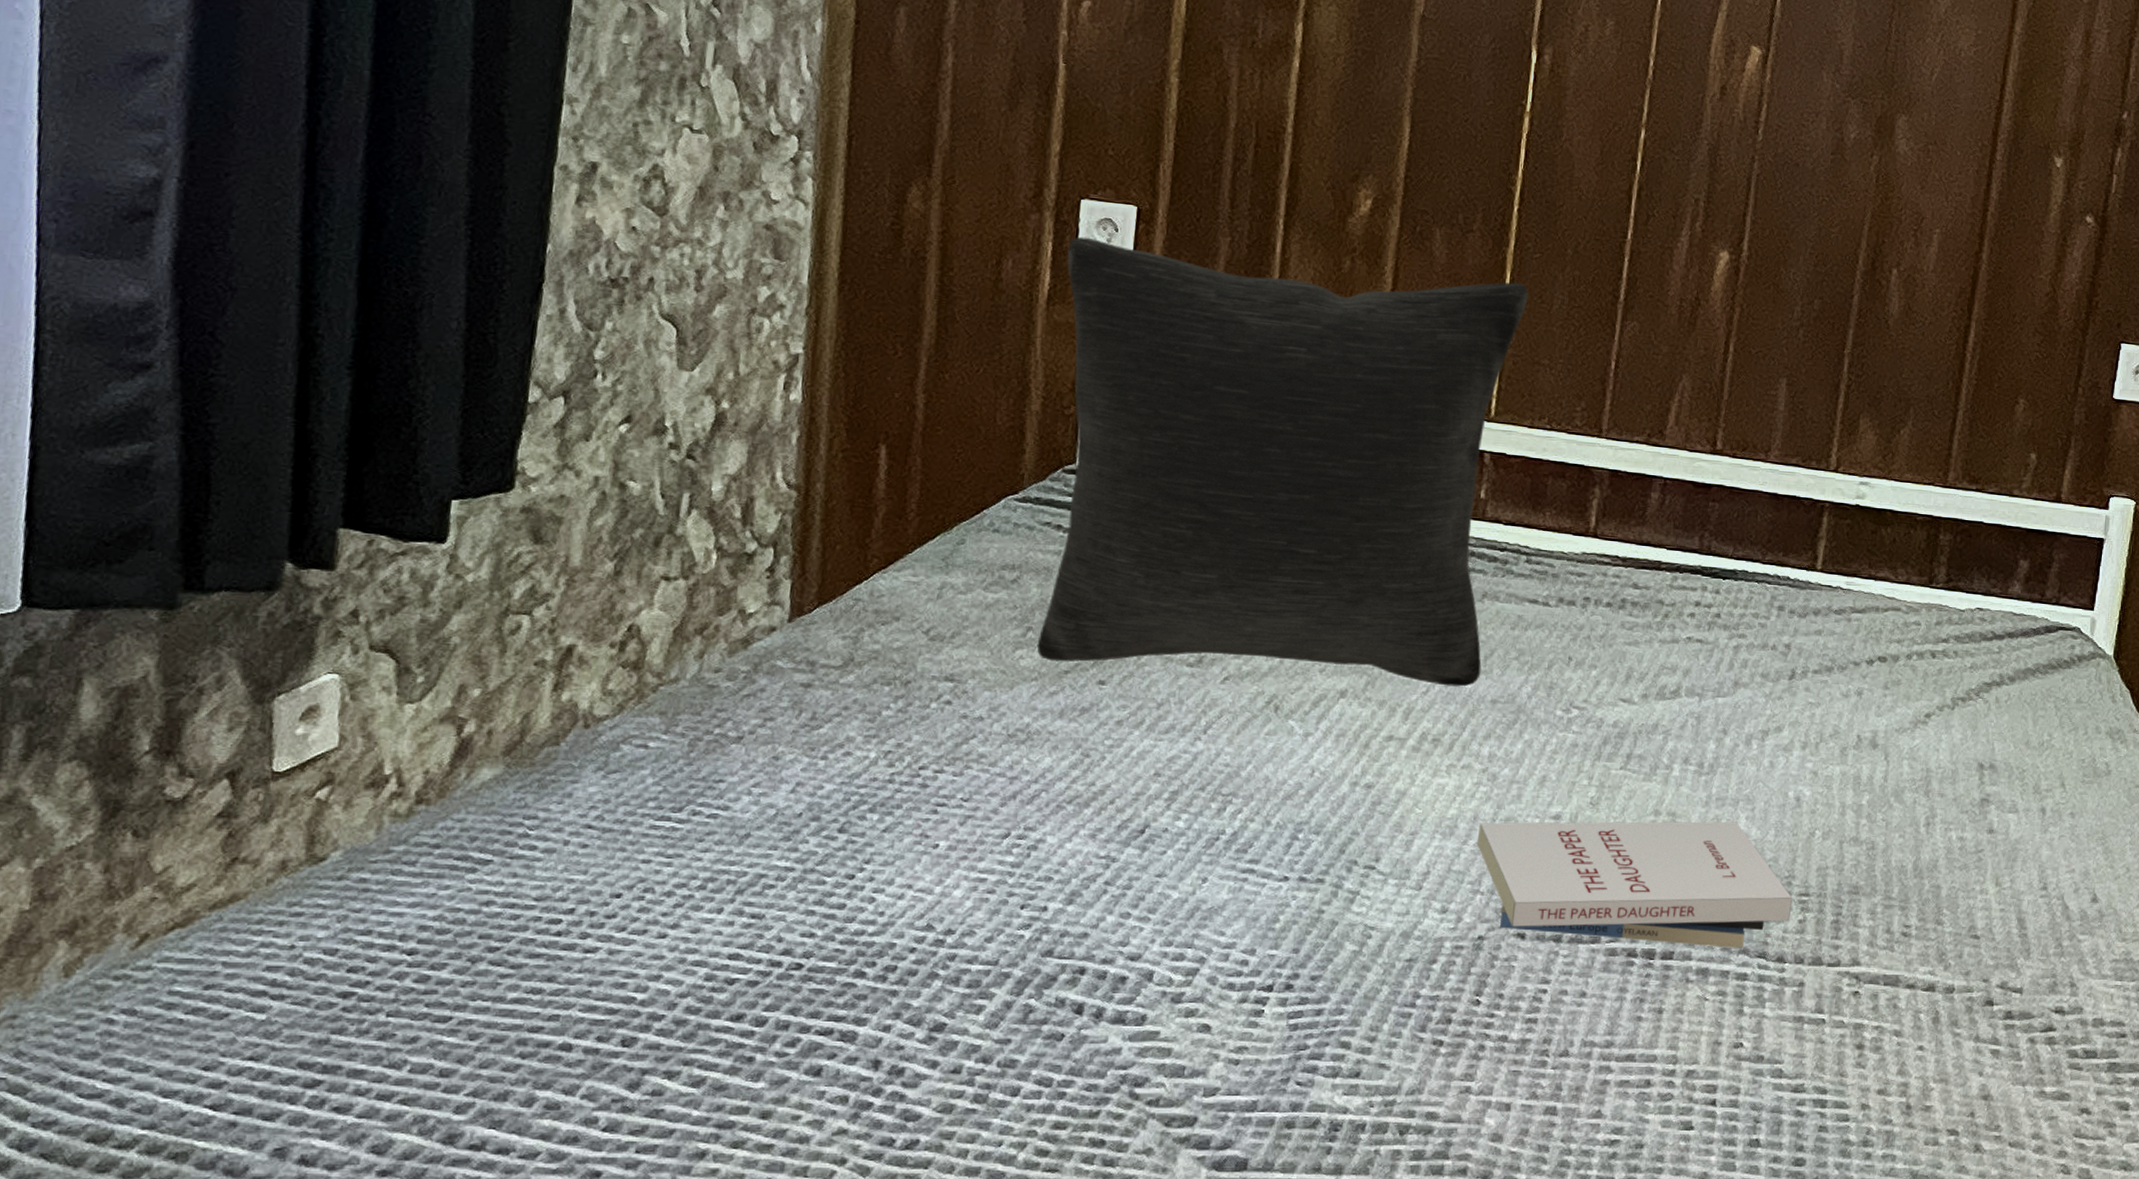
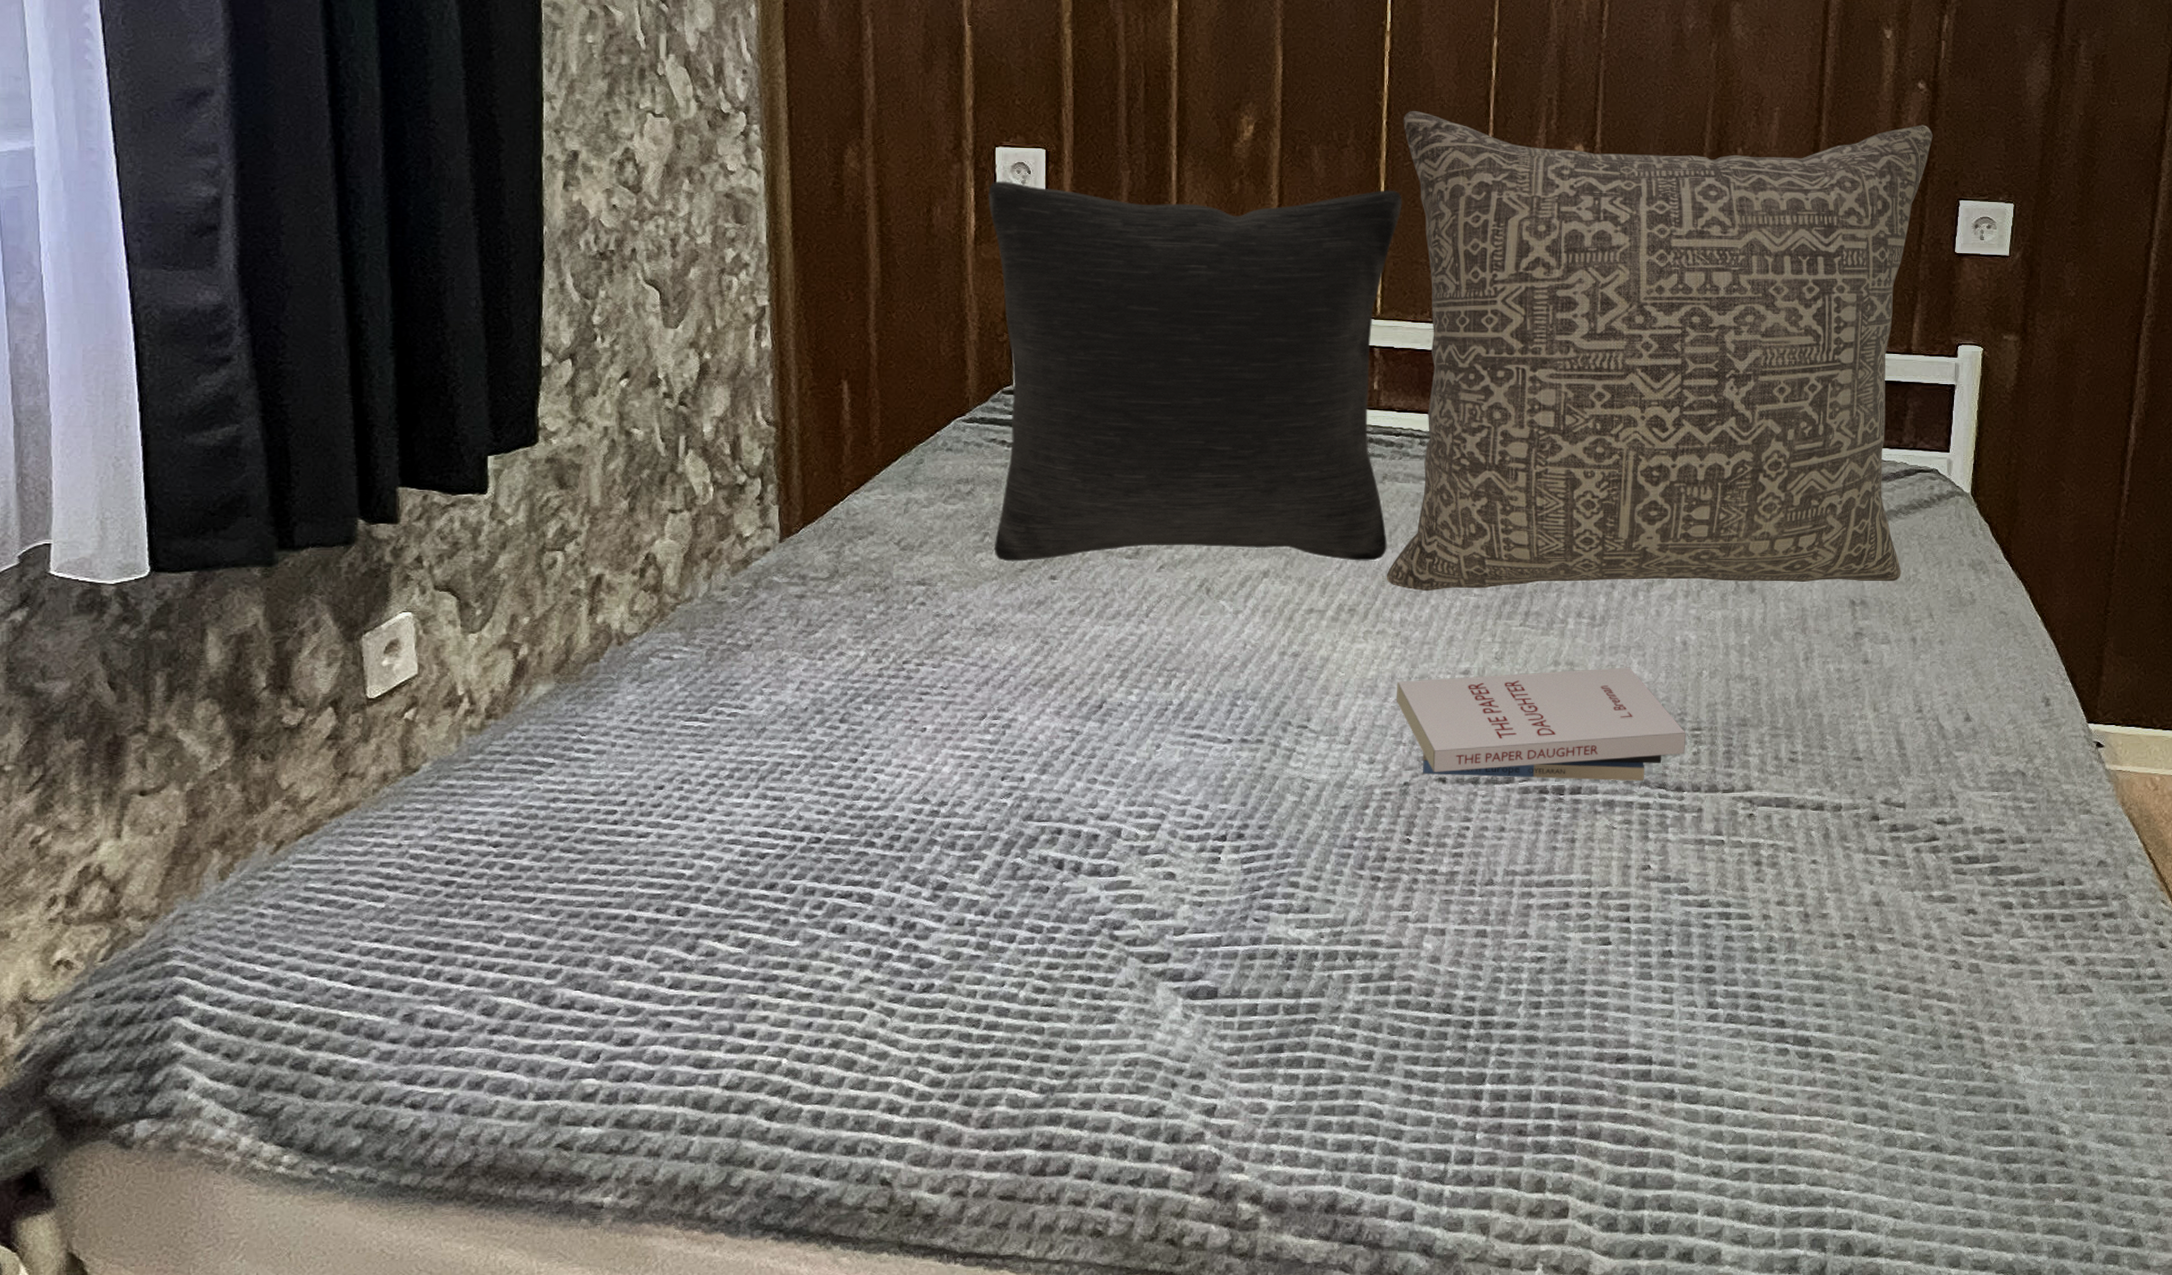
pillow: none [1477,199,2099,746] -> present [1386,111,1934,592]

